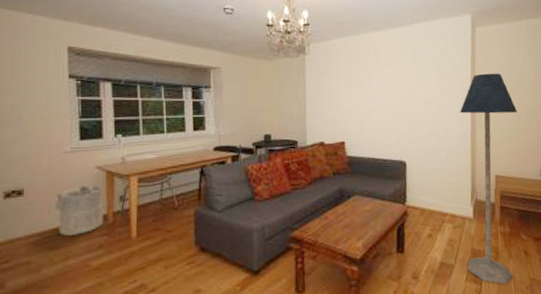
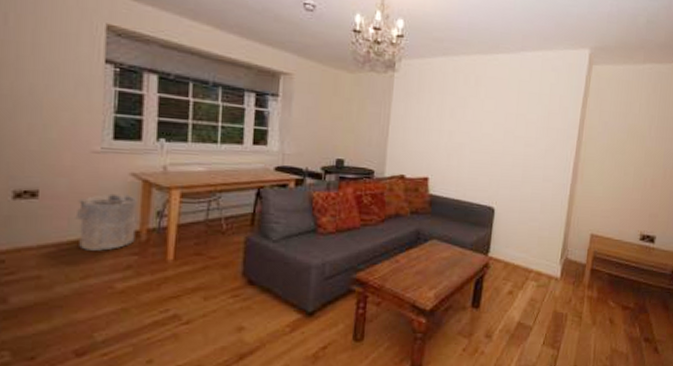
floor lamp: present [460,73,518,284] -> none [545,118,625,352]

